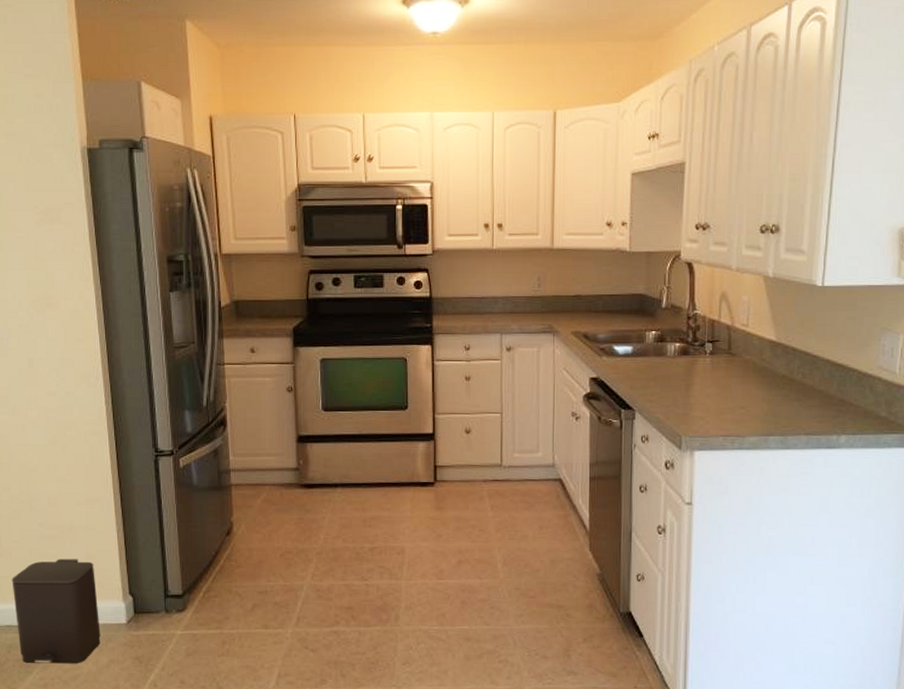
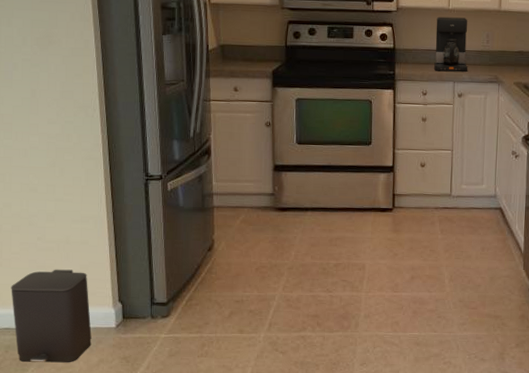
coffee maker: none [478,258,516,322] -> present [434,16,467,73]

